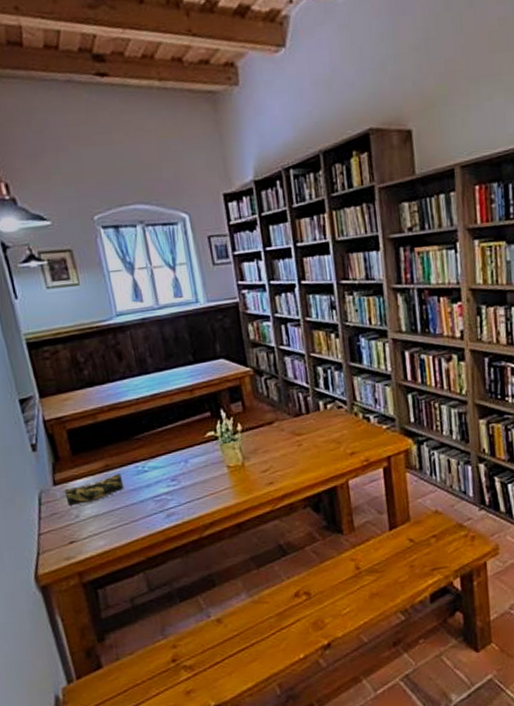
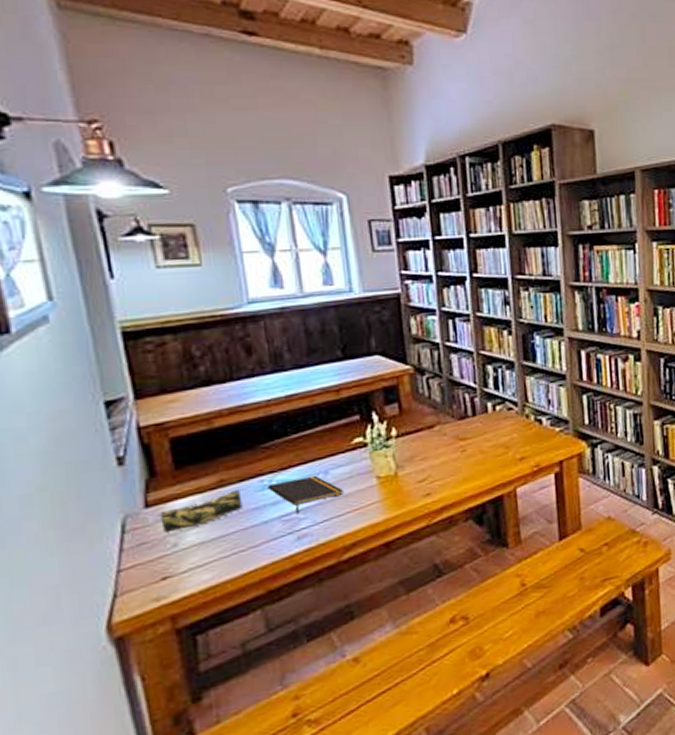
notepad: none [142,463,201,496] -> present [268,475,343,515]

